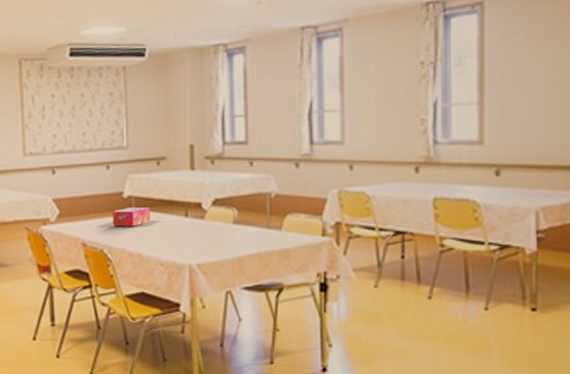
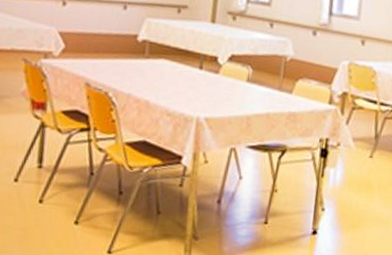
tissue box: present [112,207,150,227] -> none [122,52,164,72]

